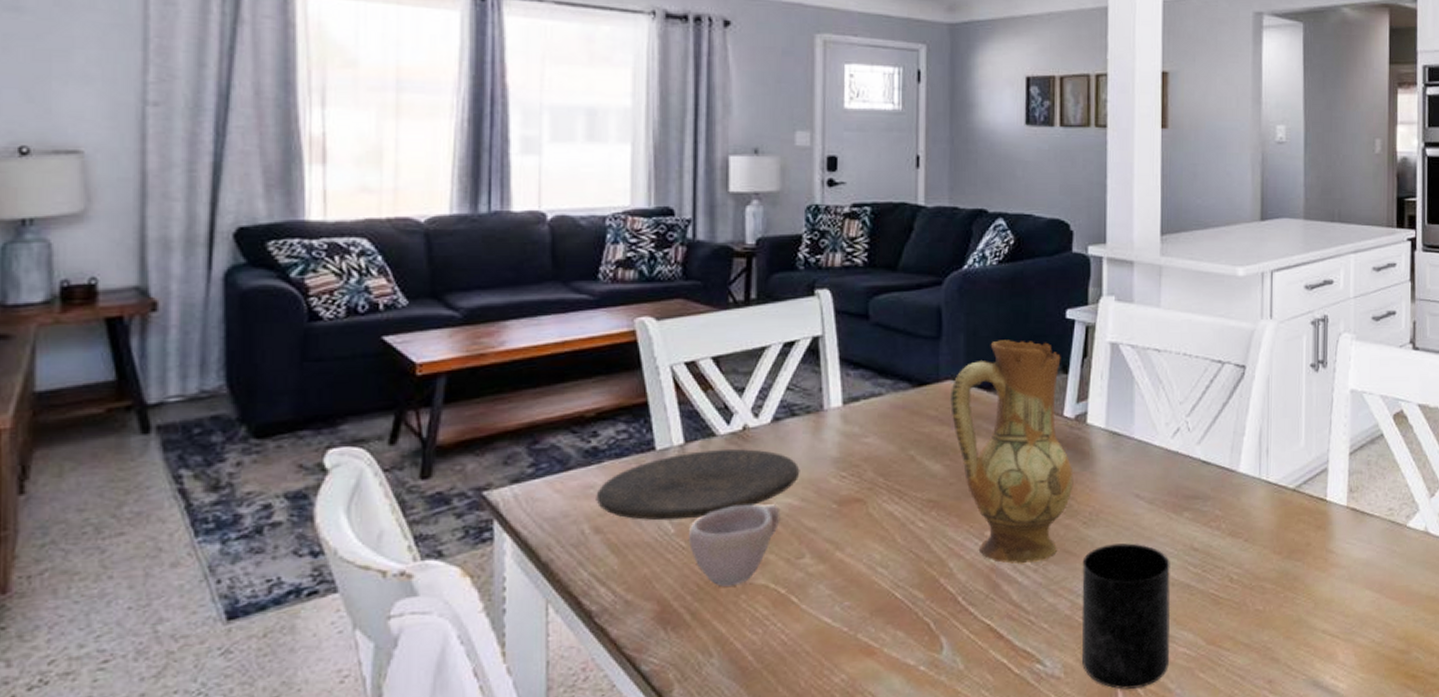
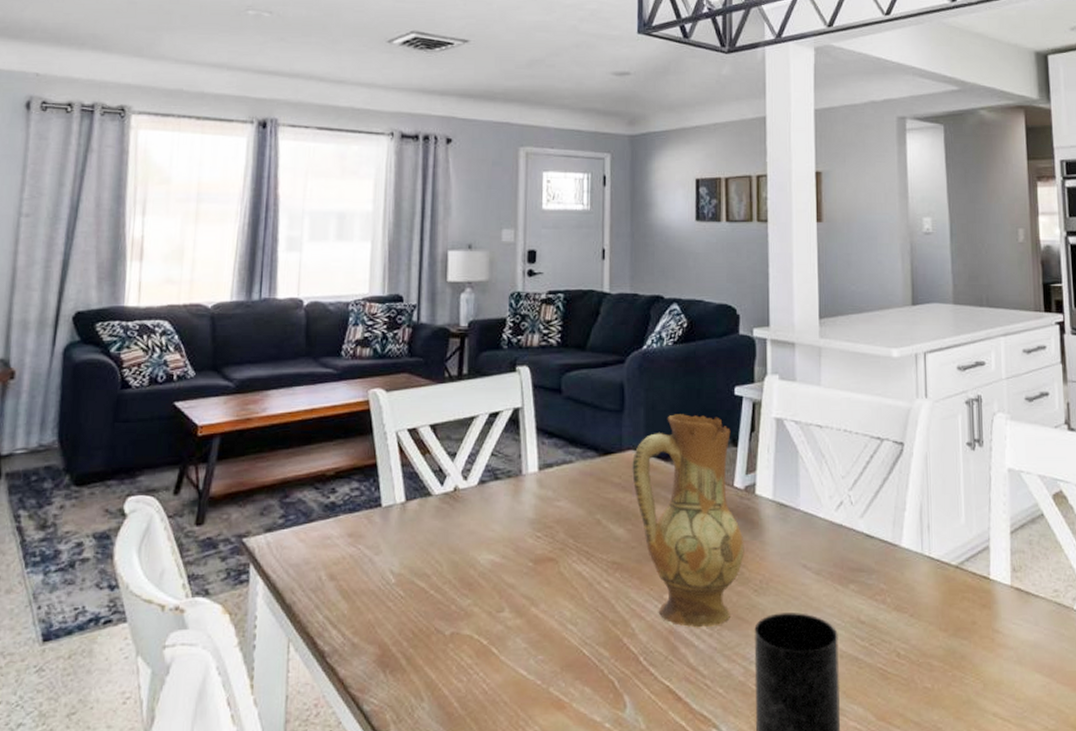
plate: present [596,449,800,521] -> none [332,508,502,571]
cup: present [689,504,781,587] -> none [407,559,484,635]

